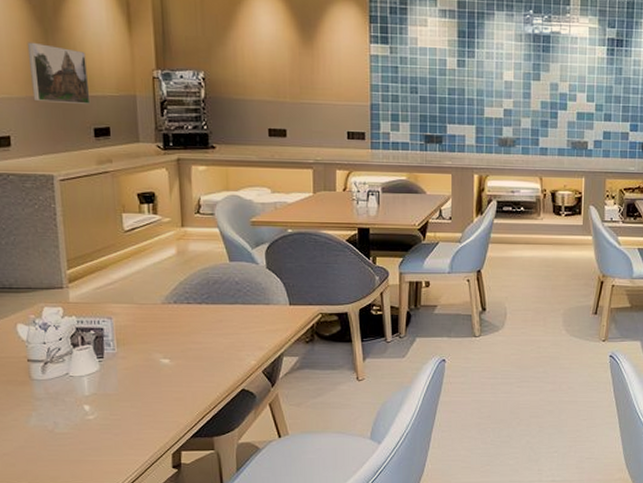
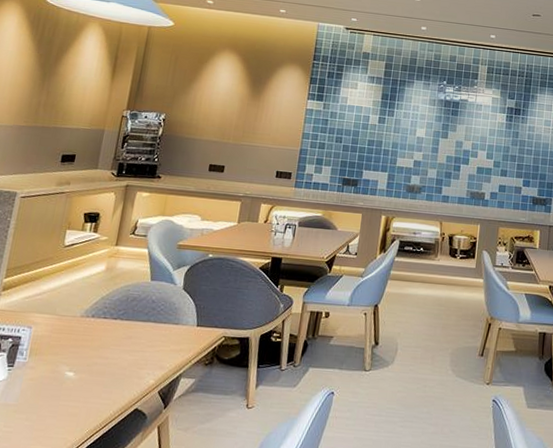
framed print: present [27,42,91,104] -> none [18,82,72,134]

